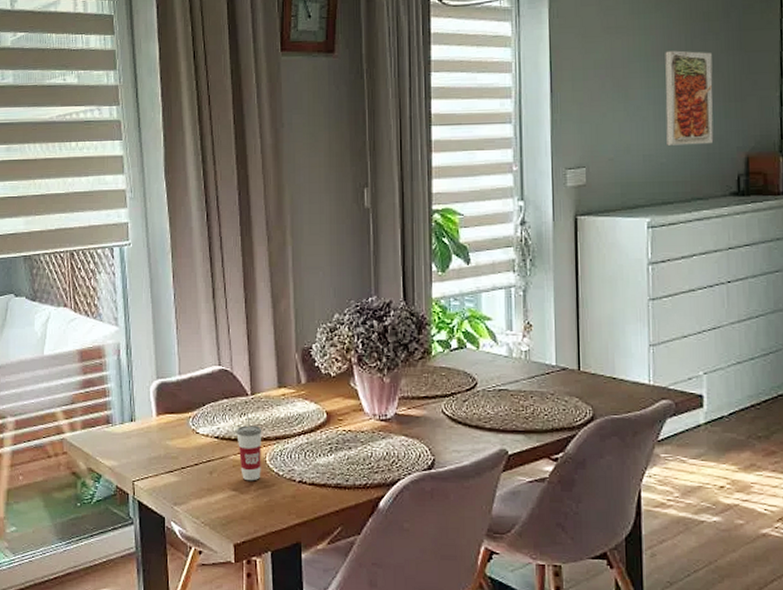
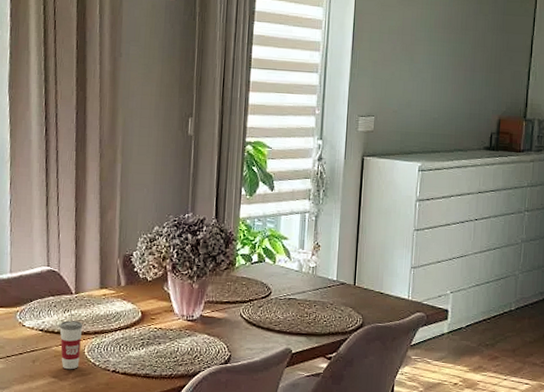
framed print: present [665,50,714,145] -> none [439,25,481,106]

